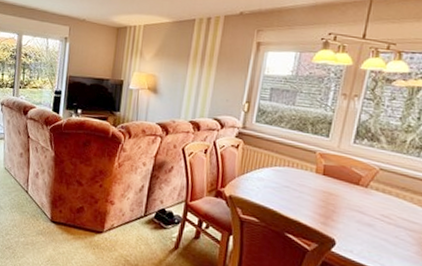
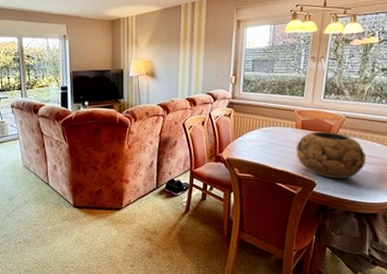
decorative bowl: none [314,180,403,243] -> present [297,131,366,179]

